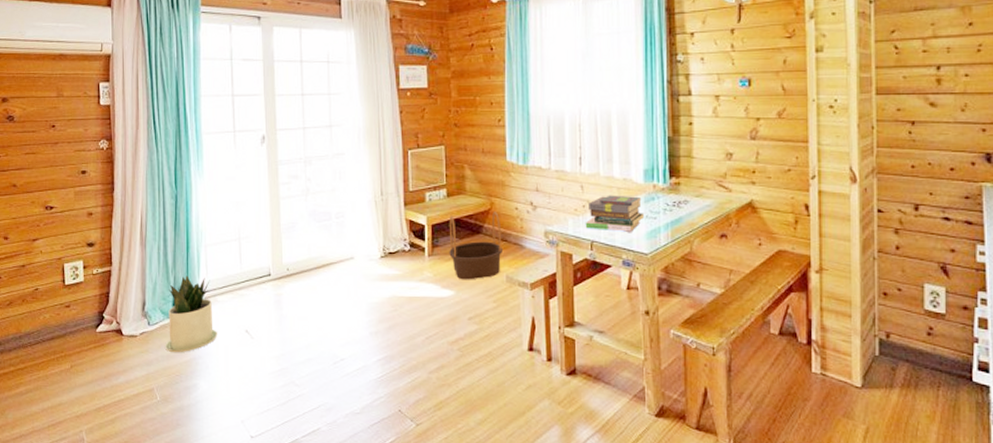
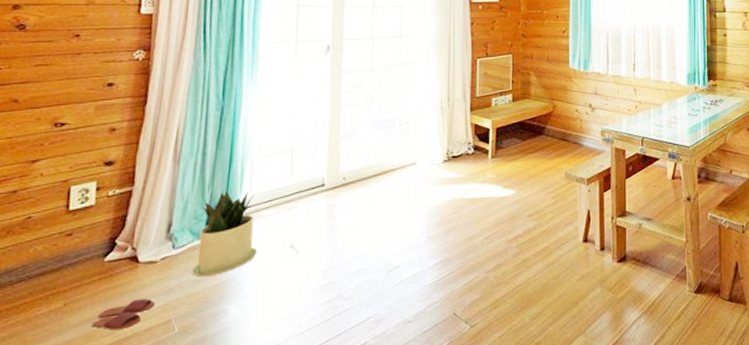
slippers: none [93,368,140,393] -> present [91,299,155,330]
basket: present [449,212,502,280] -> none [512,114,562,179]
books: present [585,195,645,232] -> none [637,96,687,128]

